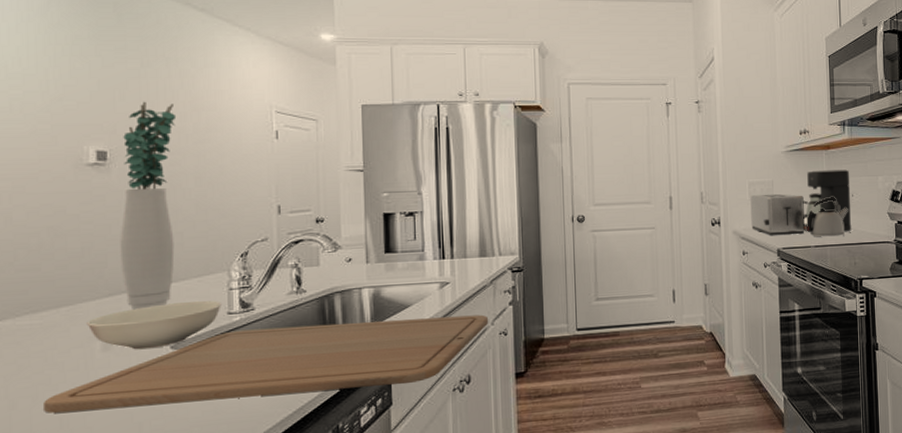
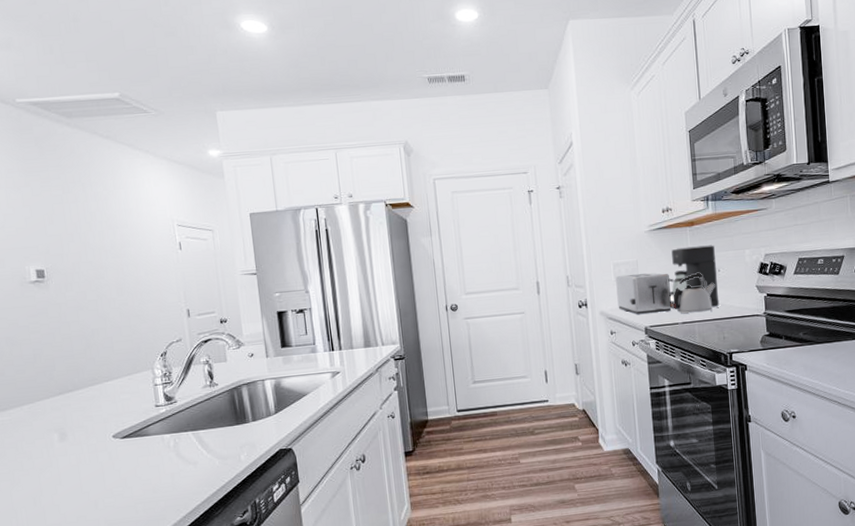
chopping board: present [44,314,489,413] -> none [19,400,378,494]
bowl: present [86,300,223,350] -> none [44,395,151,440]
vase: present [120,101,177,310] -> none [55,223,109,406]

